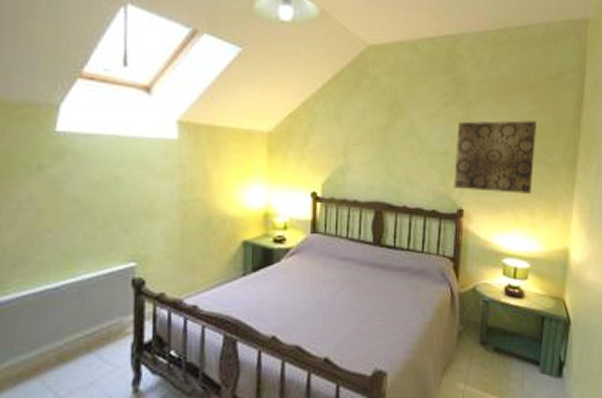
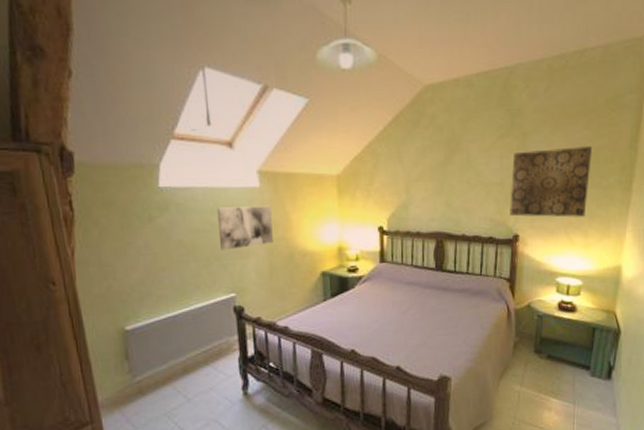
wall art: none [123,159,189,210] -> present [216,205,273,251]

